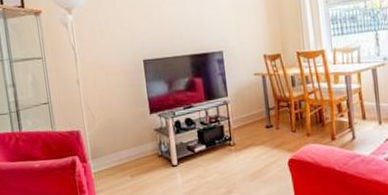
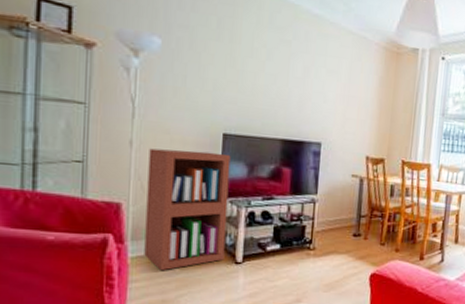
bookshelf: none [92,76,163,181] -> present [144,148,231,271]

